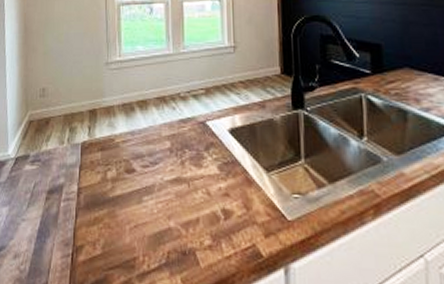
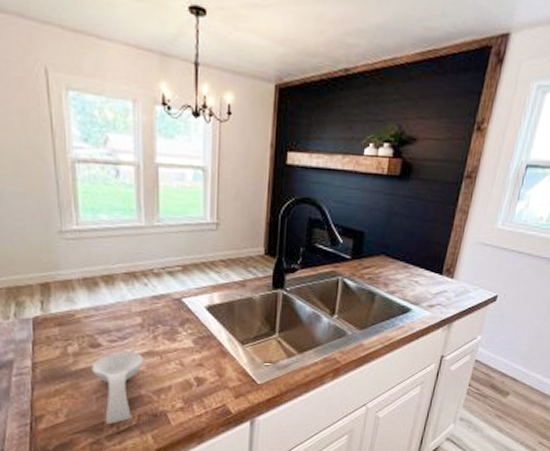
spoon rest: none [126,177,172,260] -> present [91,351,144,424]

